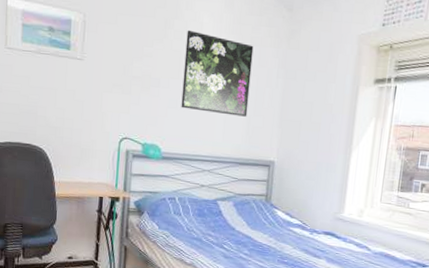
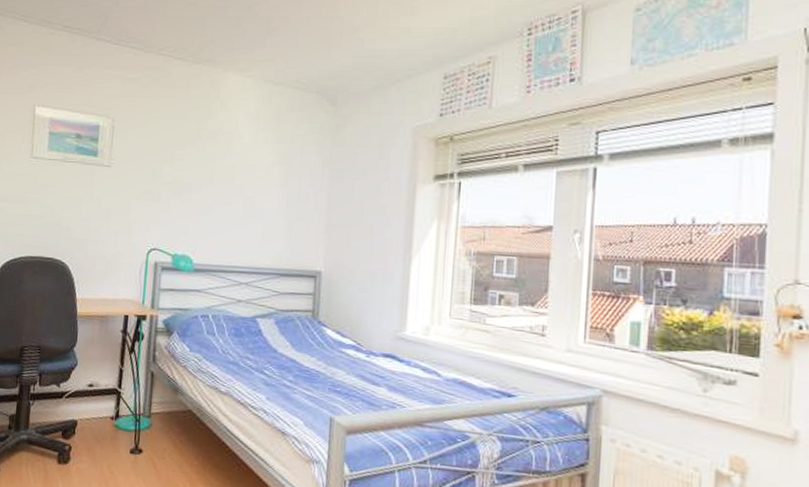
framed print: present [181,30,254,117] -> none [215,130,295,222]

